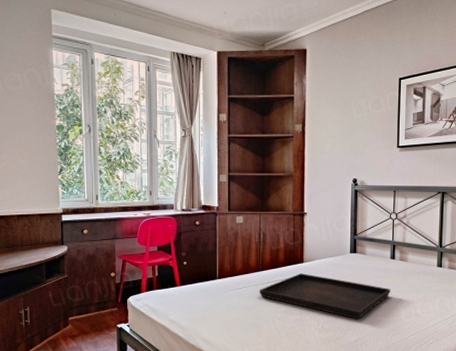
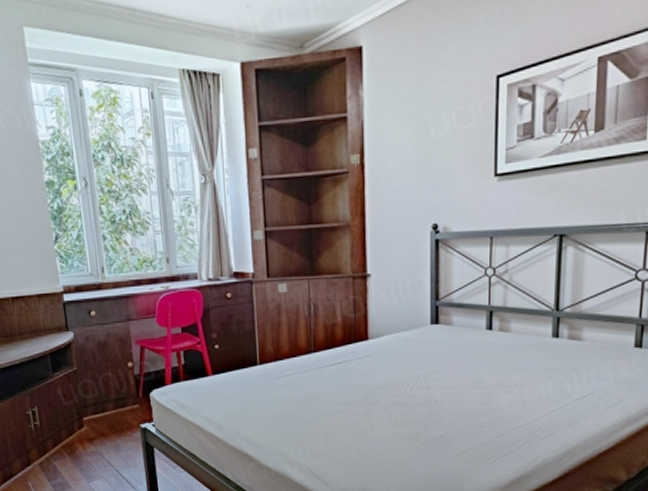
serving tray: present [259,273,391,319] -> none [312,353,487,410]

